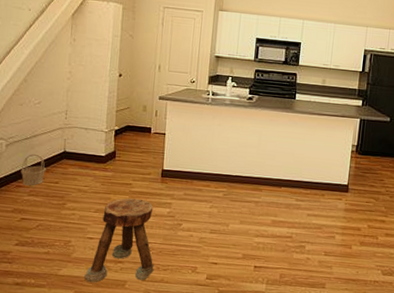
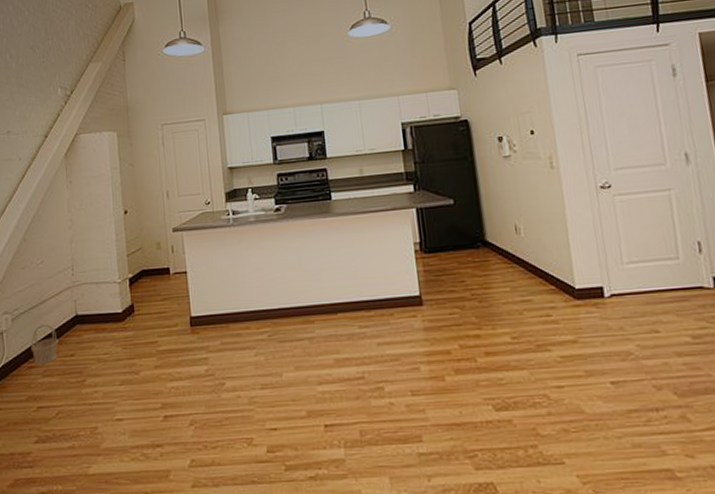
stool: present [84,198,154,283] -> none [119,358,201,479]

